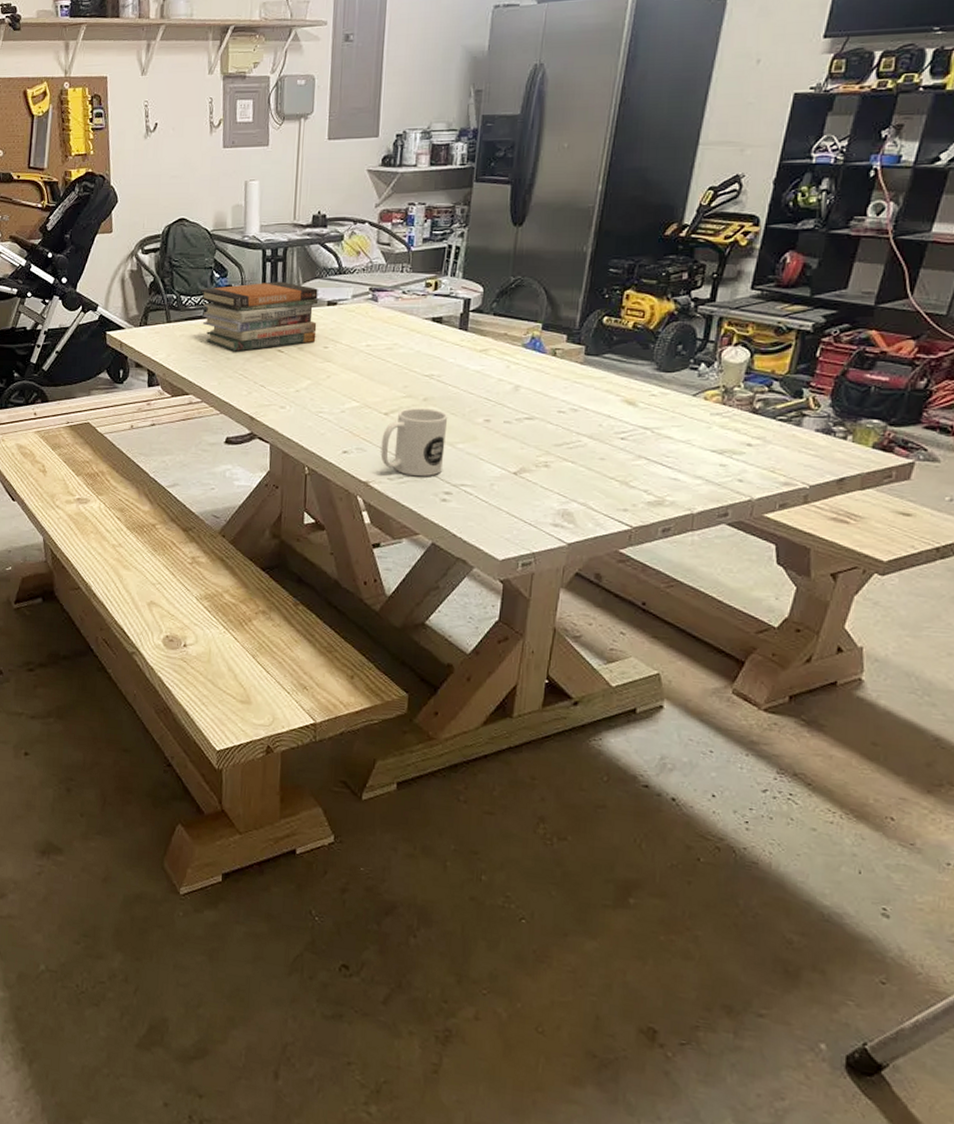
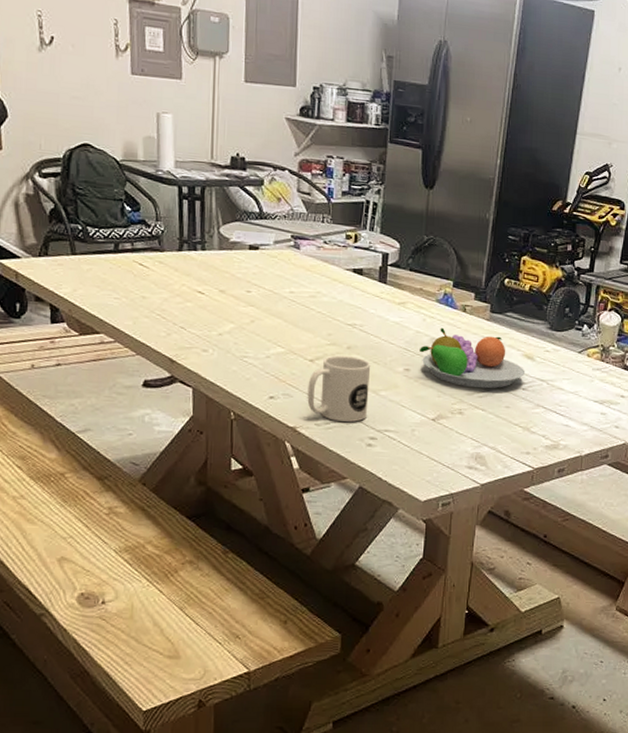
book stack: present [199,281,319,351] -> none [109,220,240,290]
fruit bowl: none [502,374,625,439] -> present [420,327,526,389]

